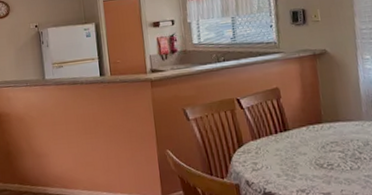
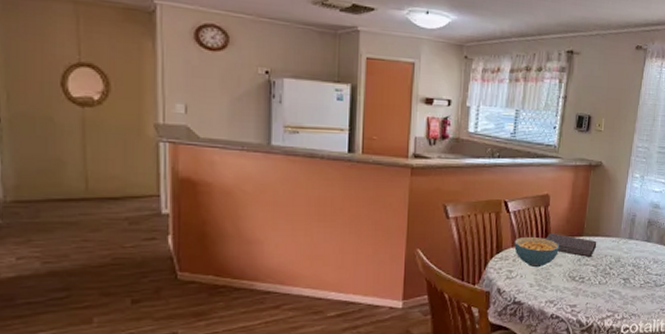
cereal bowl: none [253,128,300,158] -> present [514,236,559,268]
notebook: none [284,123,340,144] -> present [545,234,597,258]

